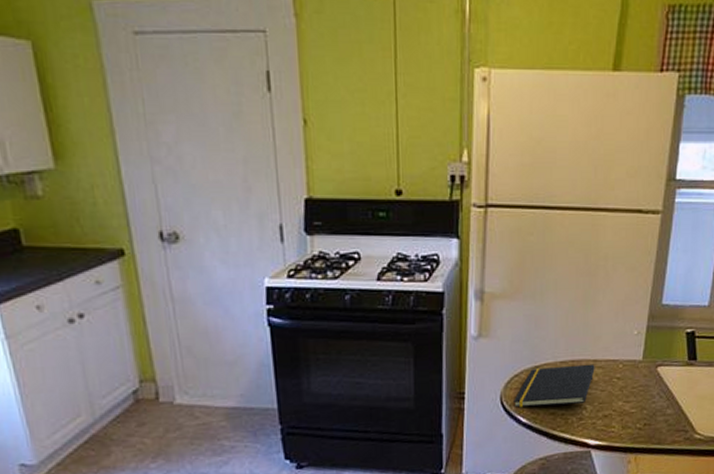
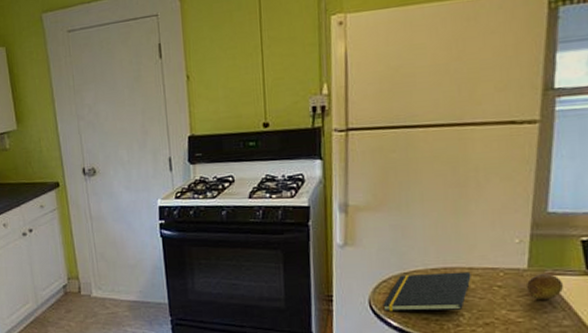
fruit: none [641,364,669,391] -> present [527,273,563,300]

